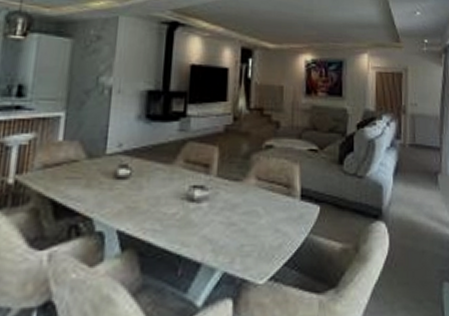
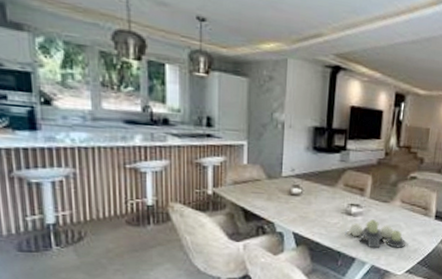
candle holder: none [186,205,272,247] -> present [344,219,410,248]

